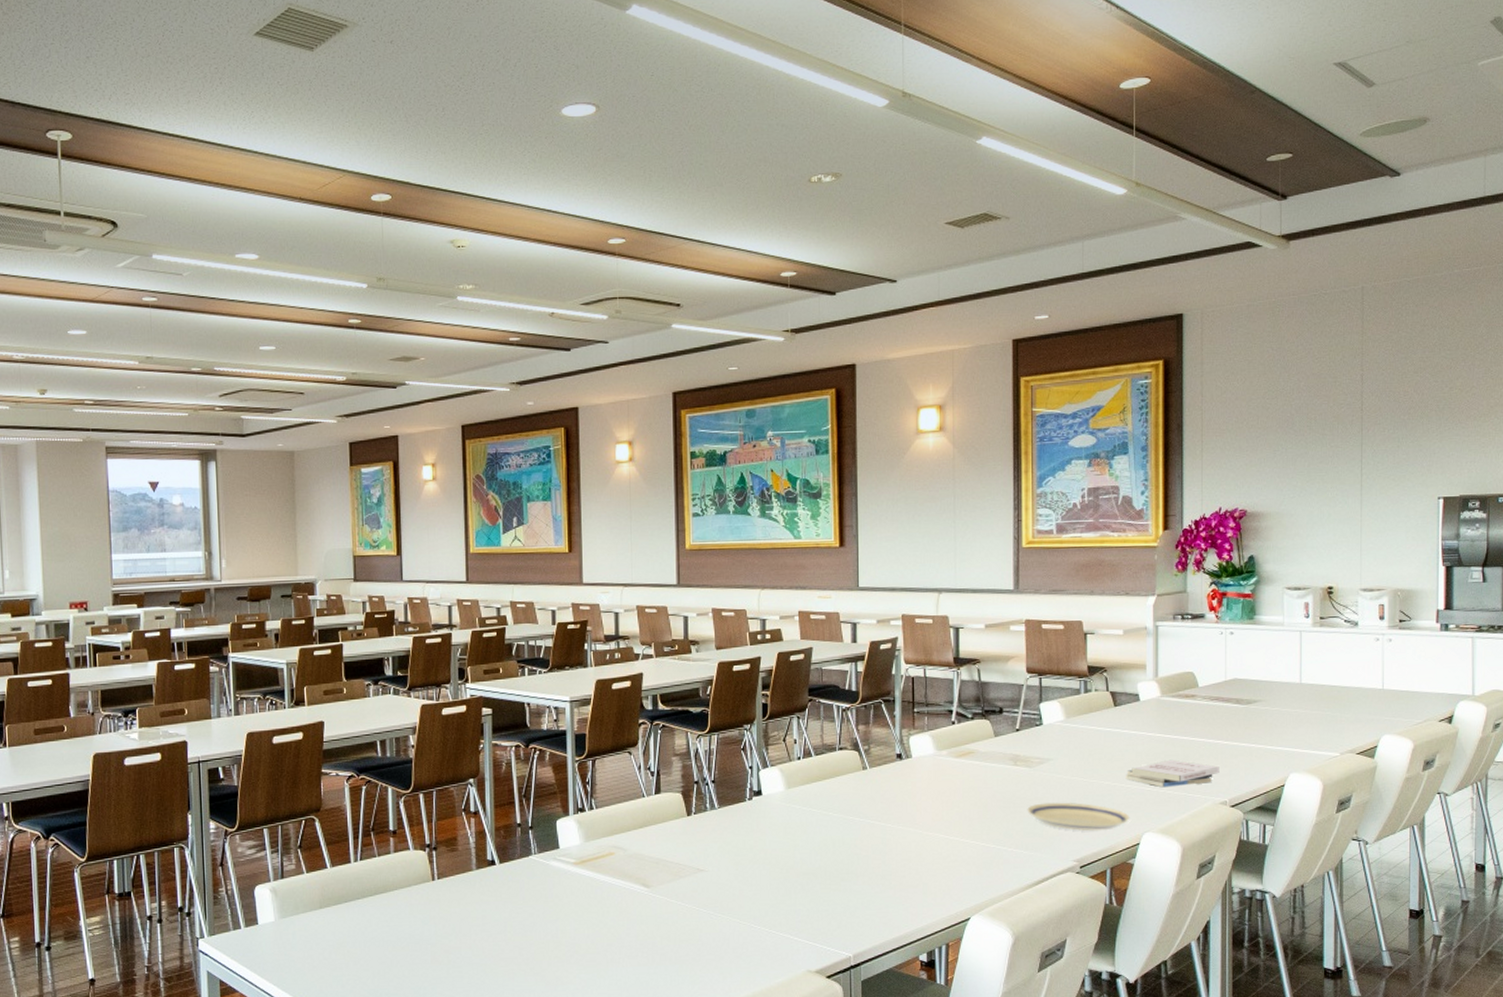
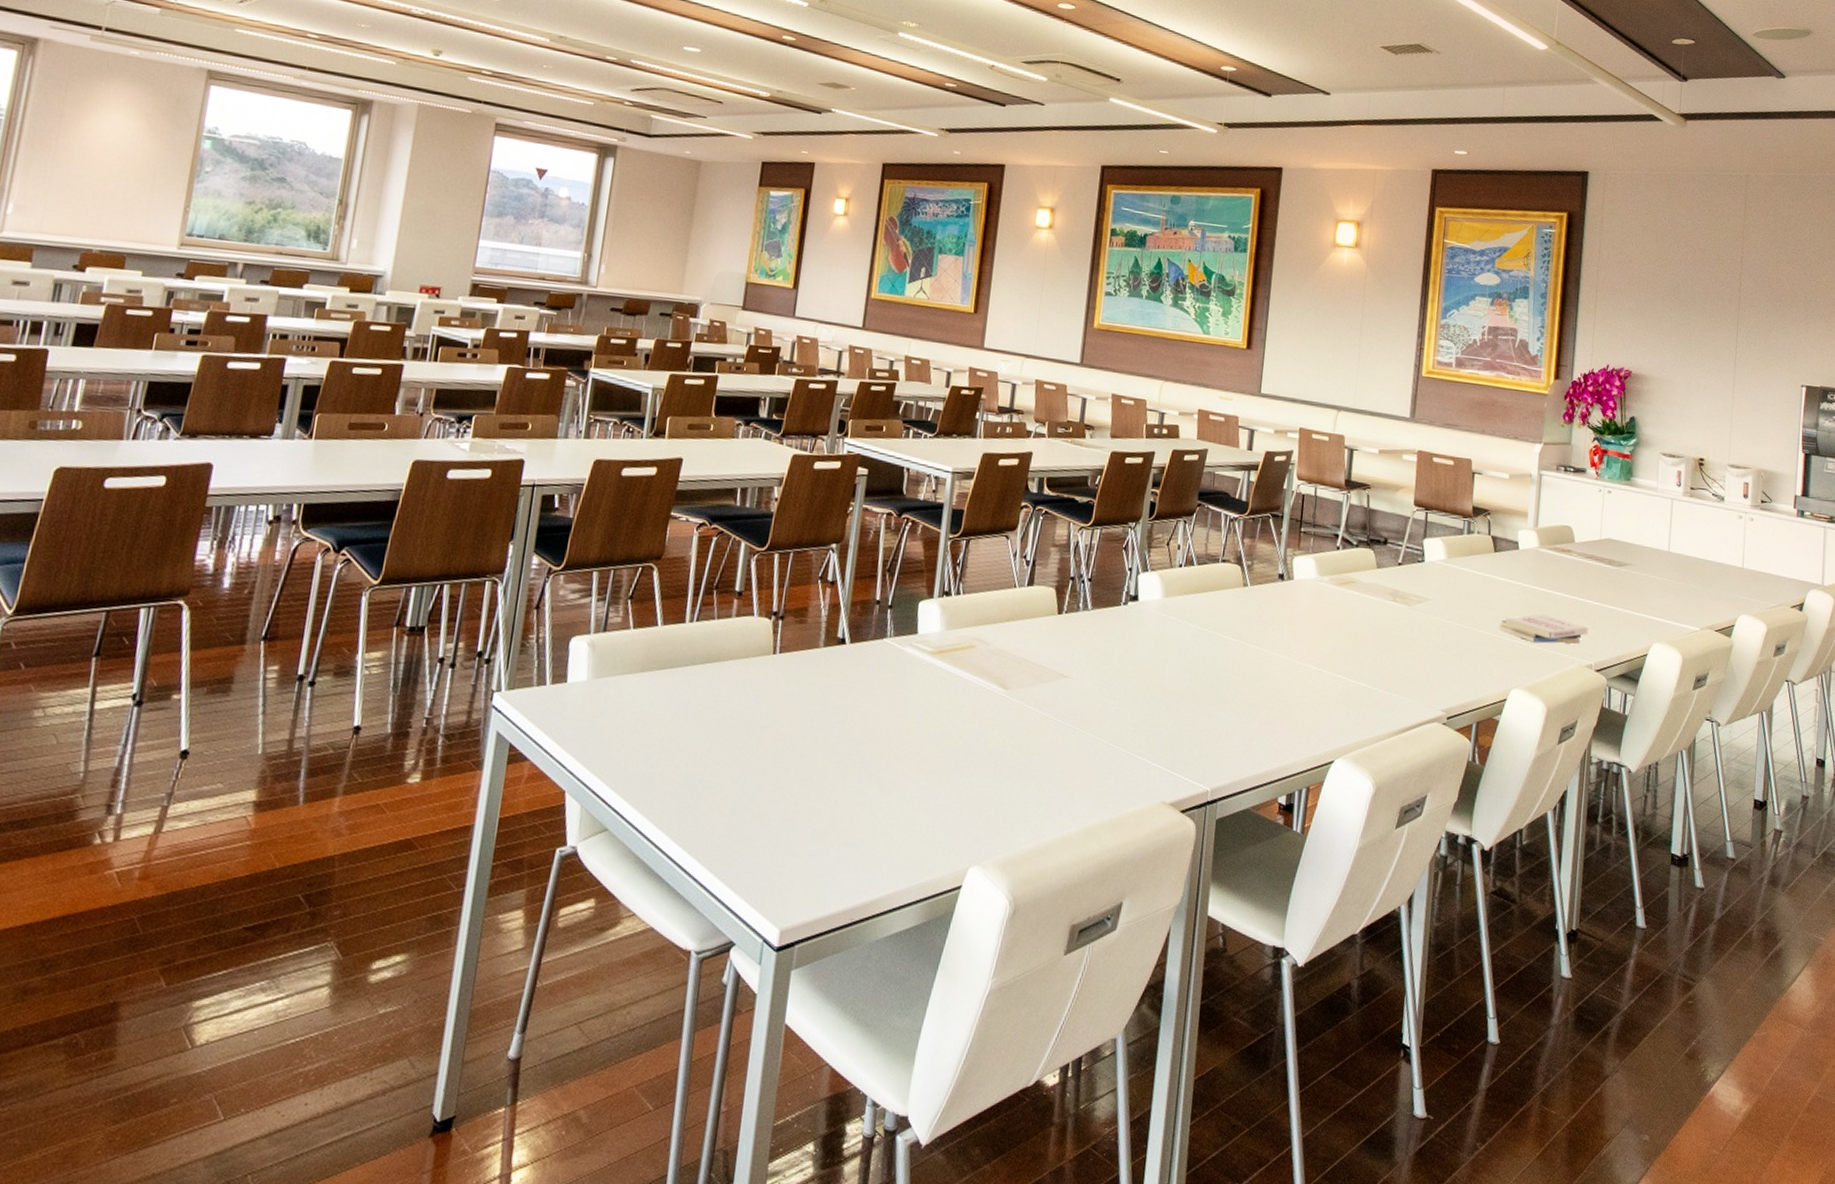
plate: present [1027,802,1130,831] -> none [1401,644,1500,682]

